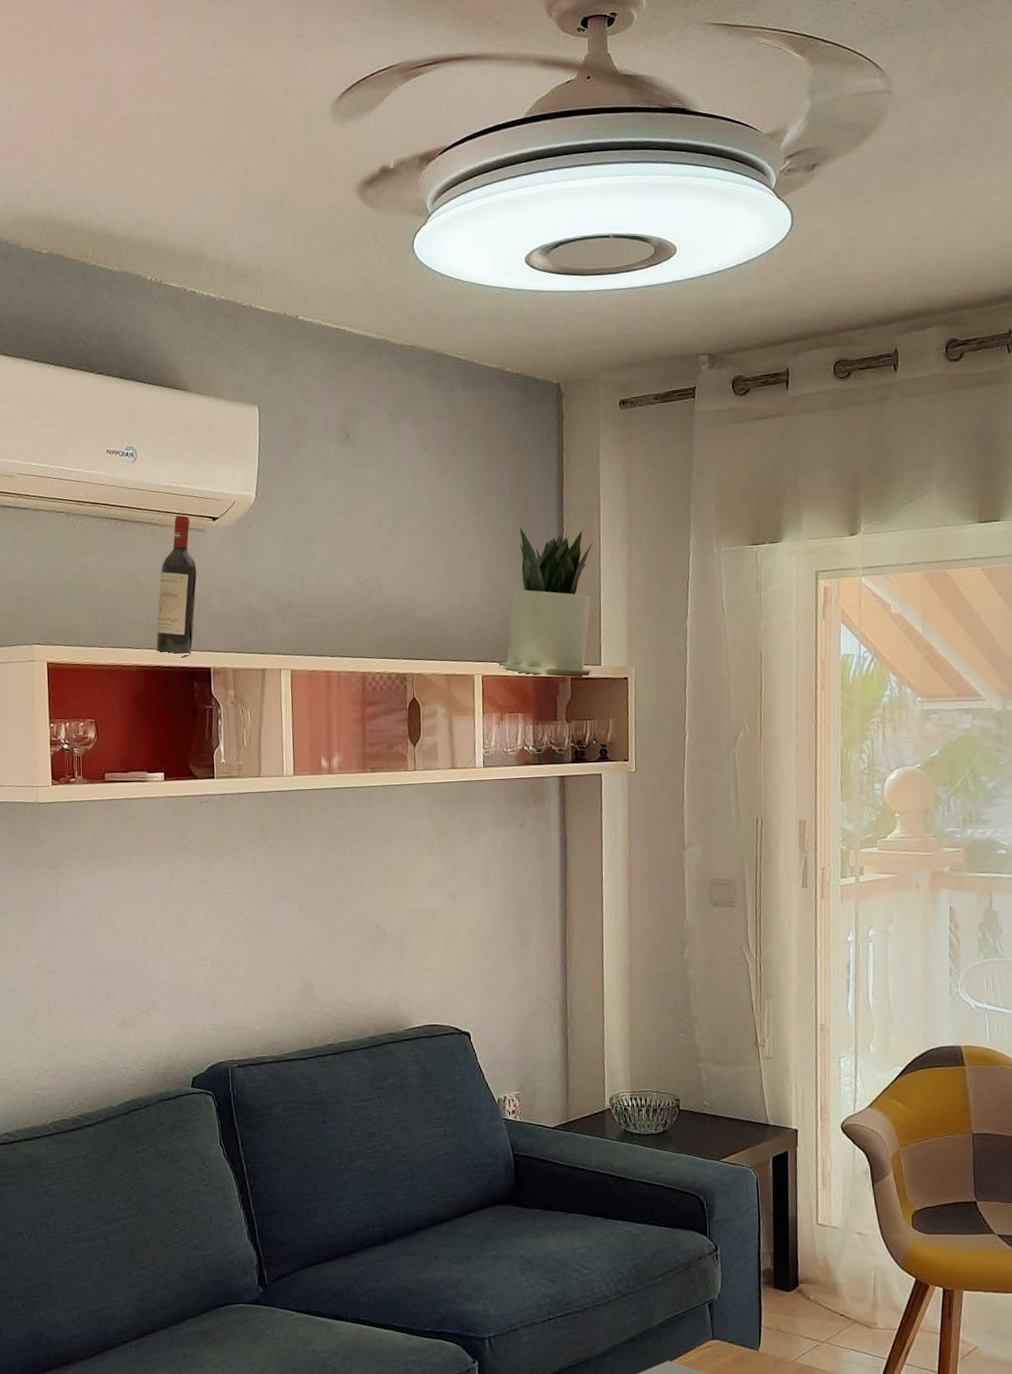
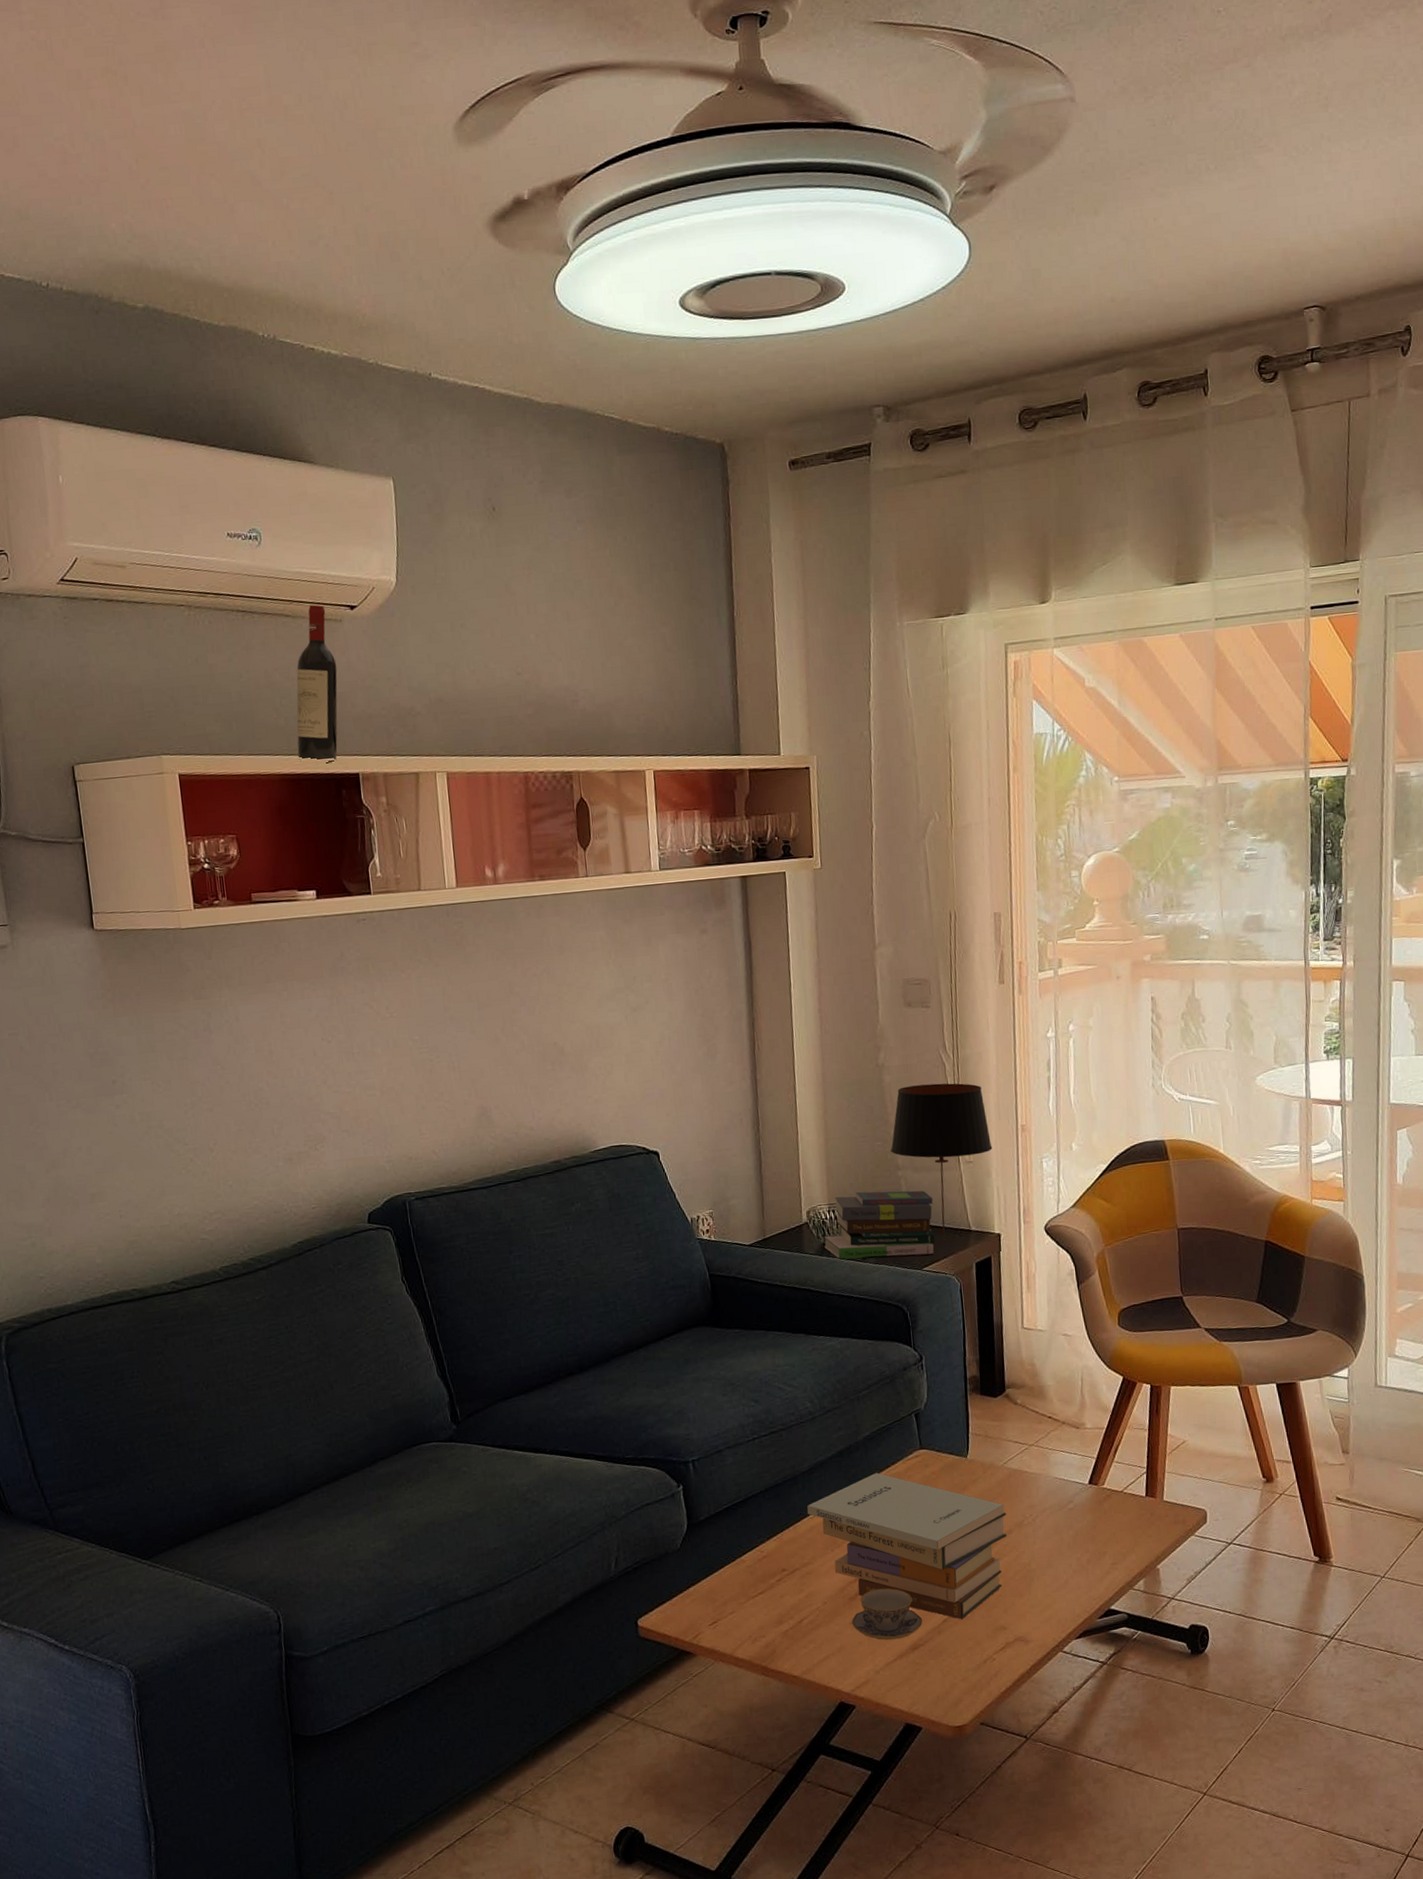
planter: present [498,527,594,678] -> none [669,606,771,770]
books: none [625,1081,734,1148] -> present [824,1190,935,1260]
table lamp: none [693,980,792,1133] -> present [891,1083,993,1240]

